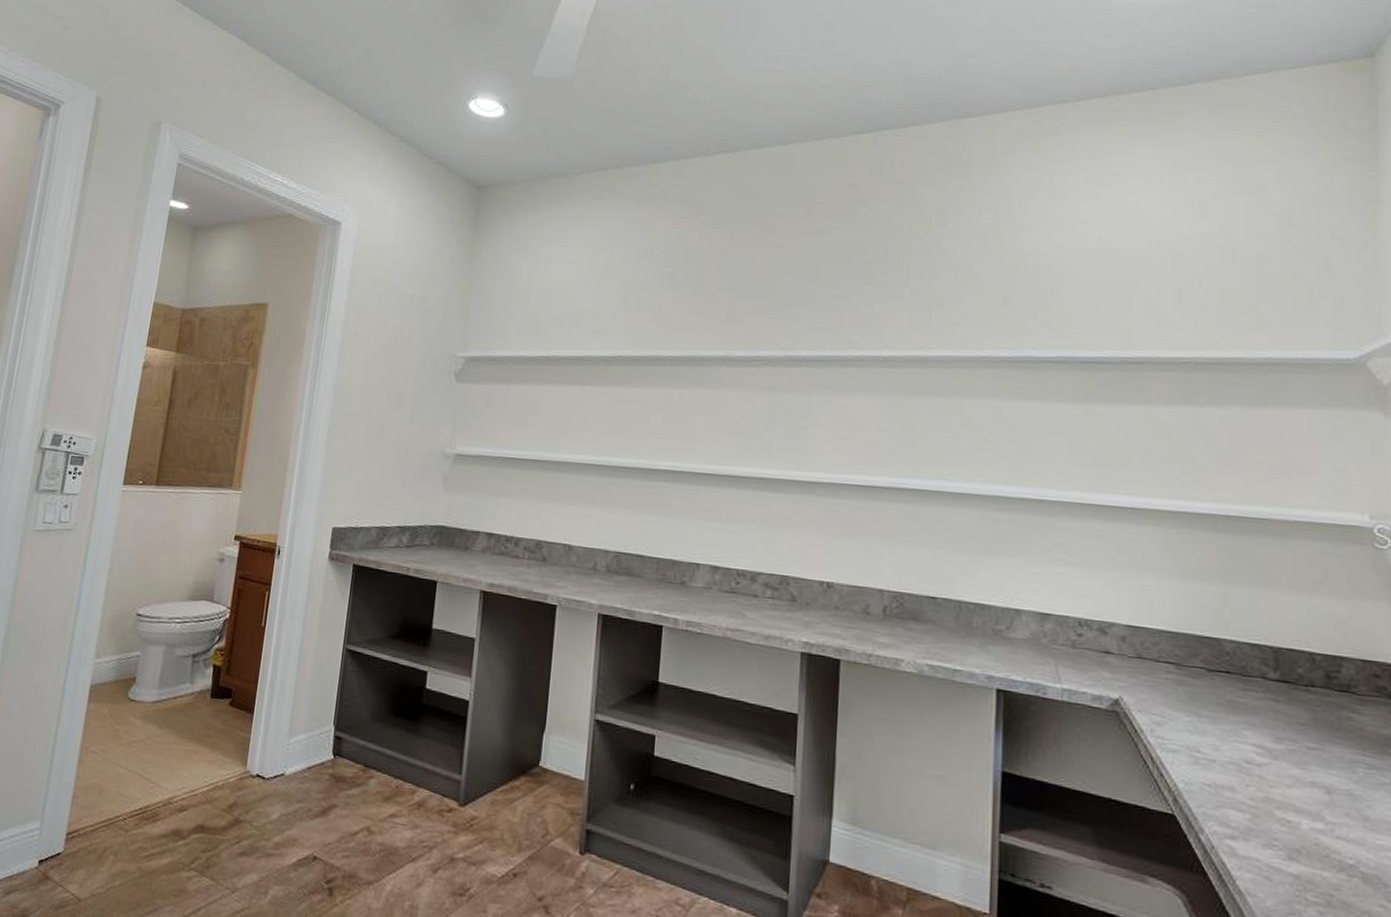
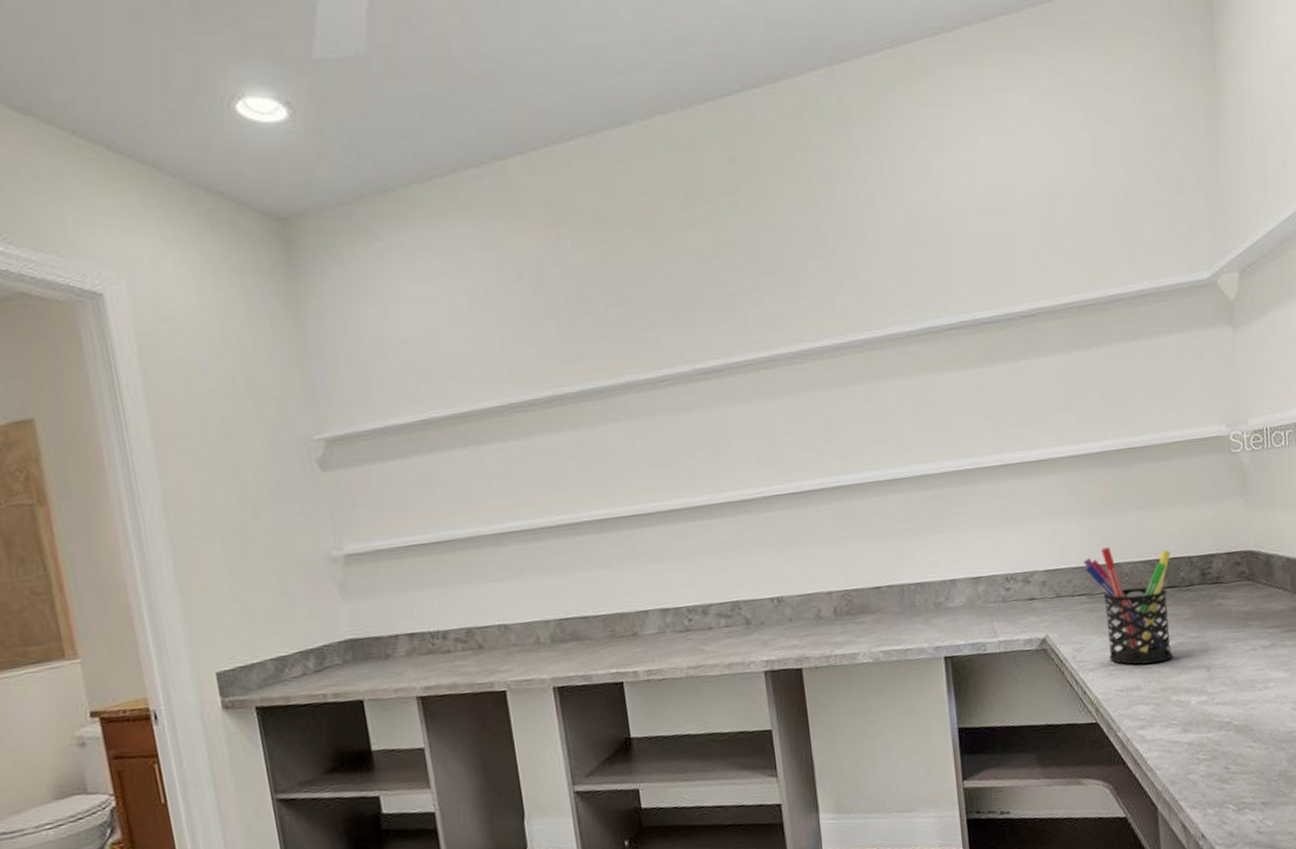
pen holder: none [1174,617,1287,767] -> present [1083,547,1173,665]

